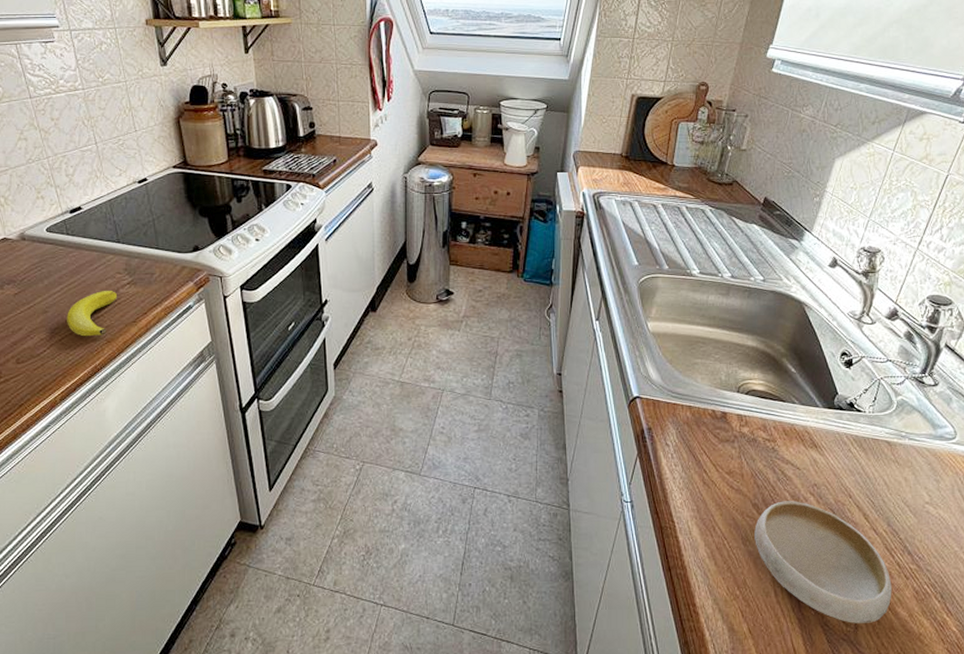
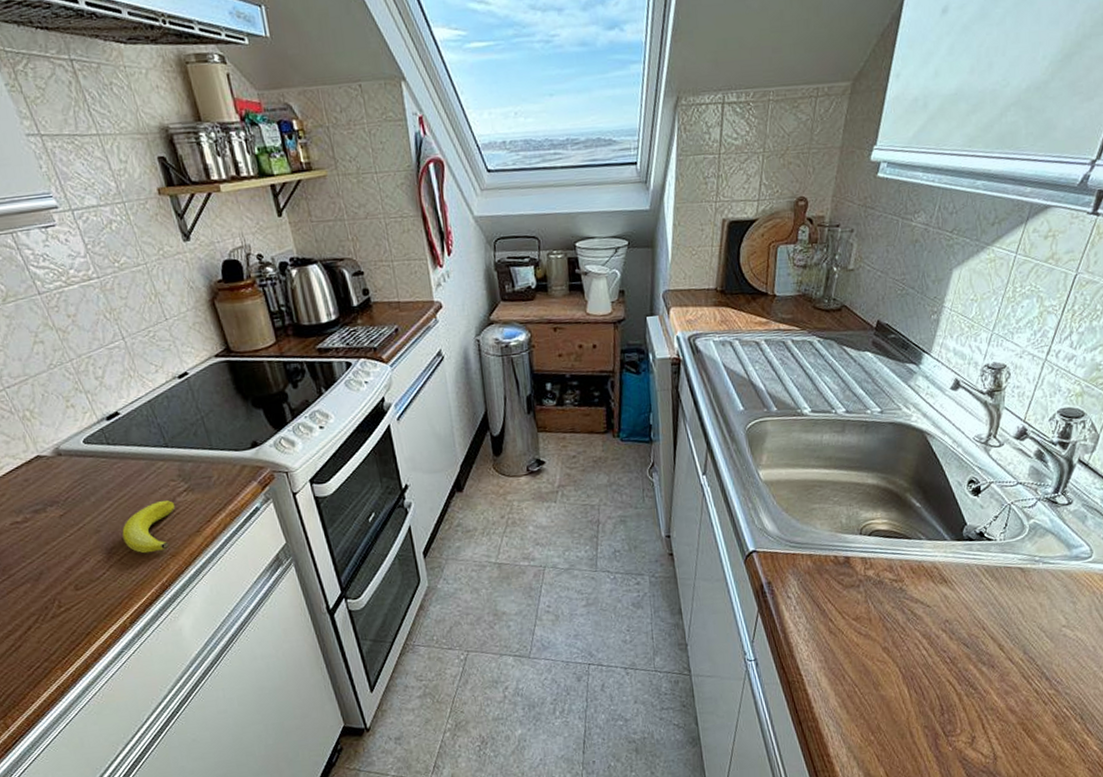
bowl: present [754,501,892,624] -> none [886,639,1031,755]

